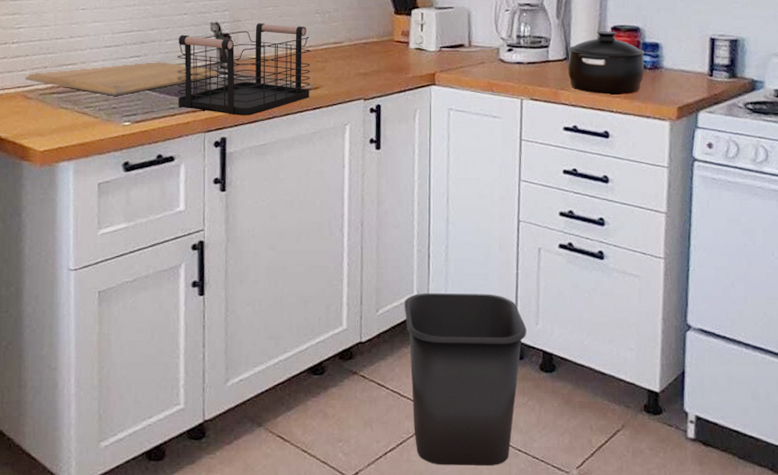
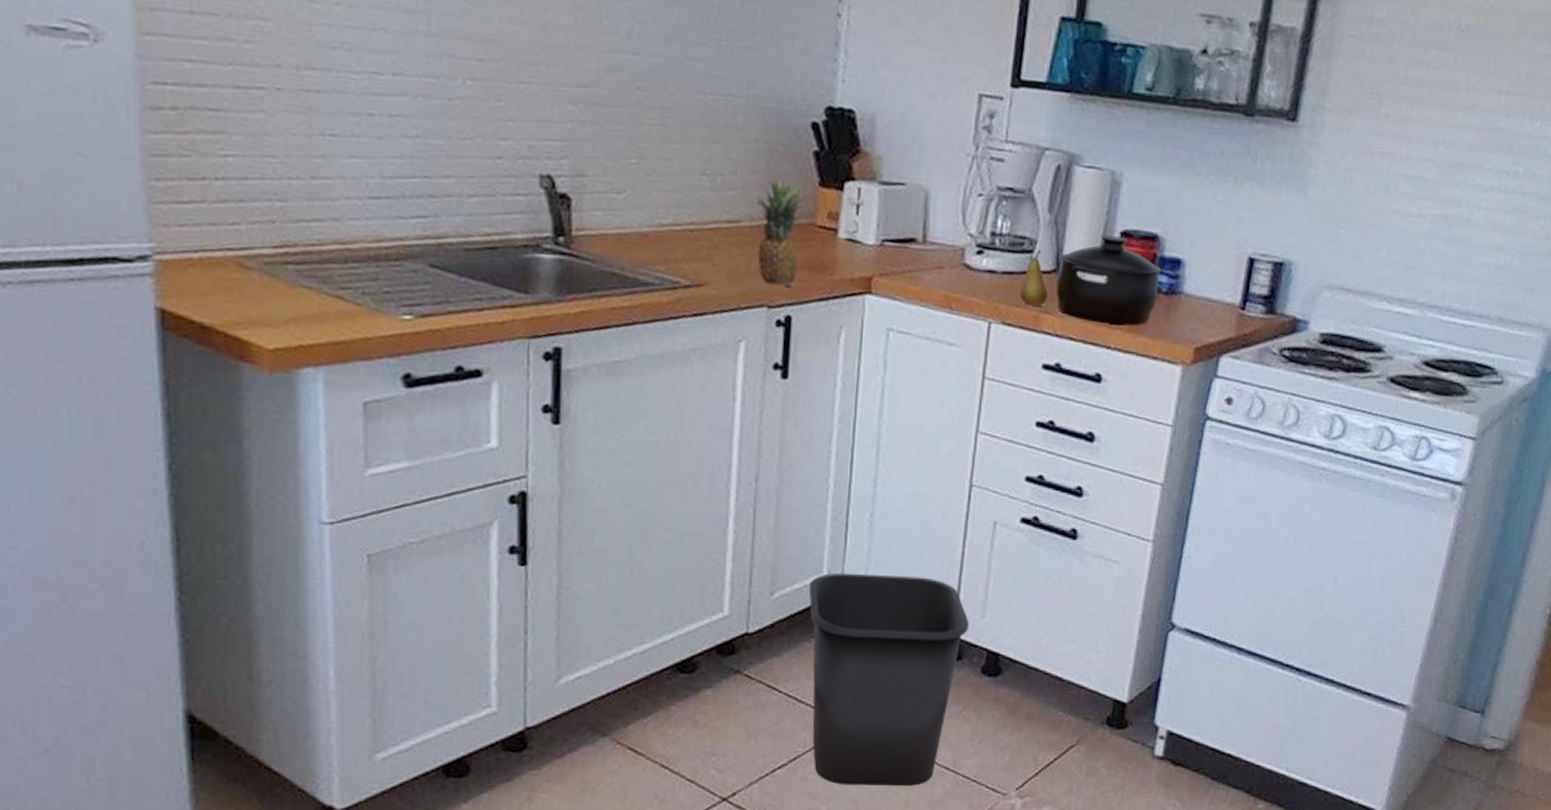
chopping board: present [24,61,219,96] -> none [238,225,552,275]
dish rack: present [177,23,311,117] -> none [486,182,692,319]
fruit: none [352,11,389,84] -> present [755,177,810,286]
fruit: none [542,44,563,86] -> present [1020,249,1049,307]

